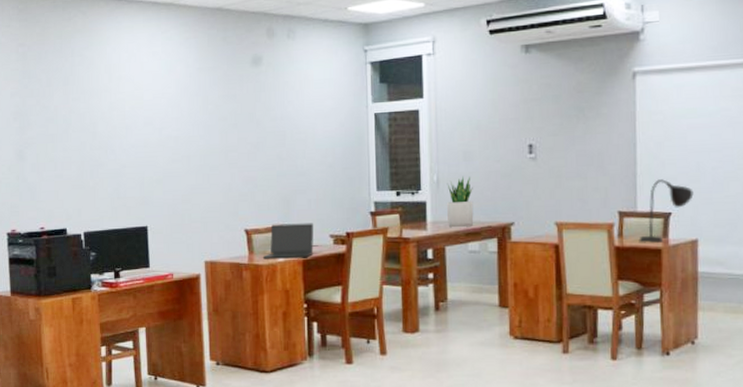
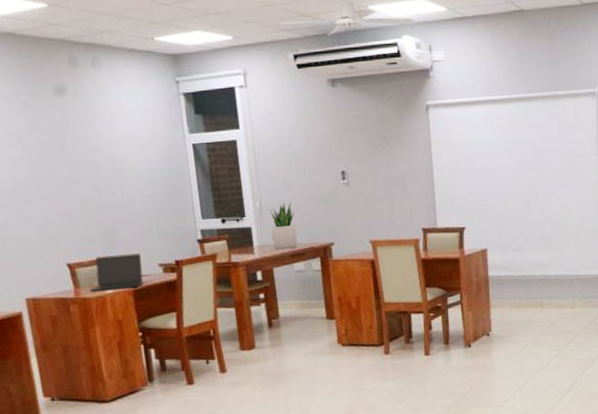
desk lamp: present [639,179,694,243] -> none [440,199,481,255]

